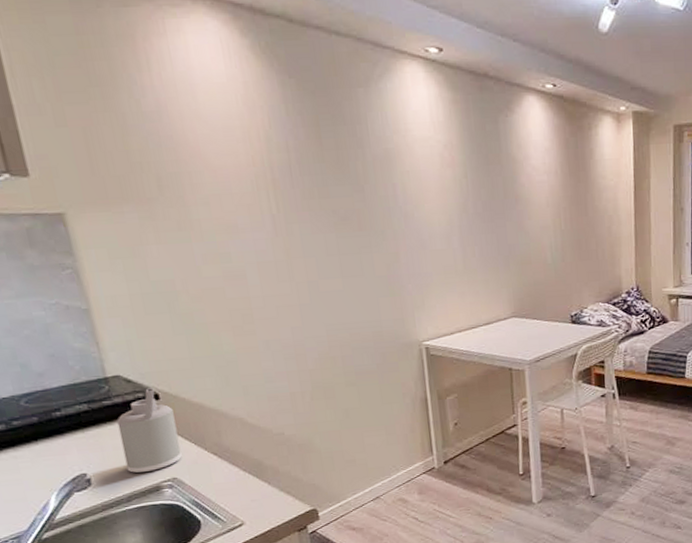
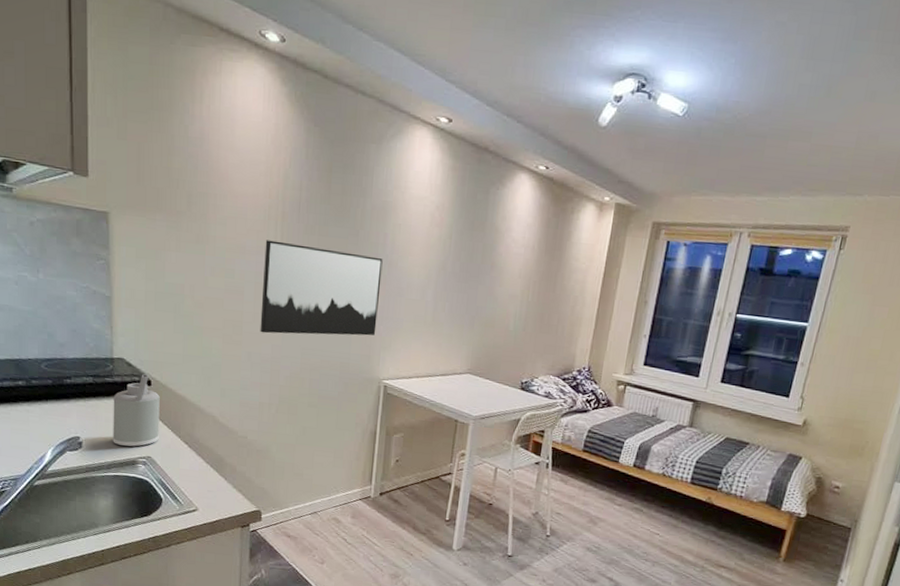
wall art: none [259,211,405,317] -> present [260,240,383,336]

